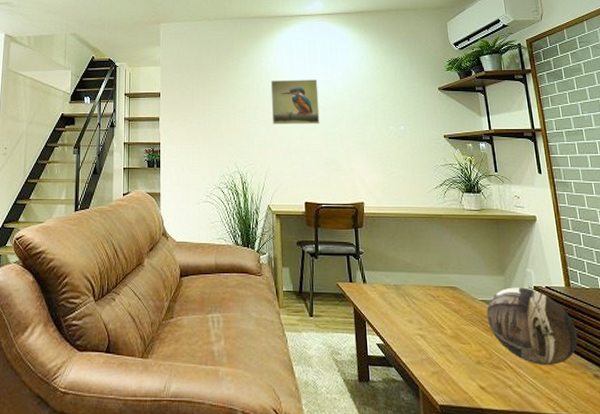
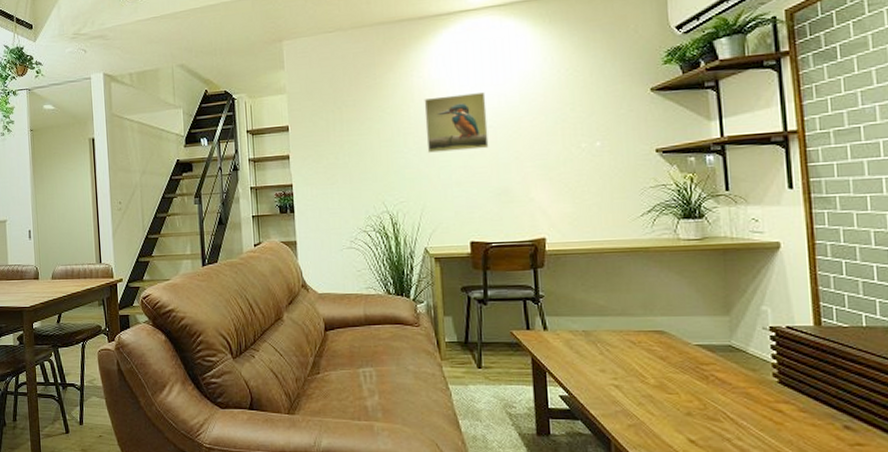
decorative bowl: present [486,287,578,365] -> none [703,328,826,415]

